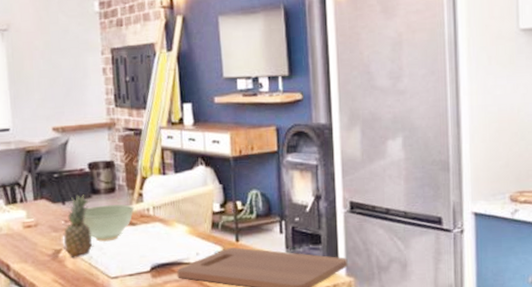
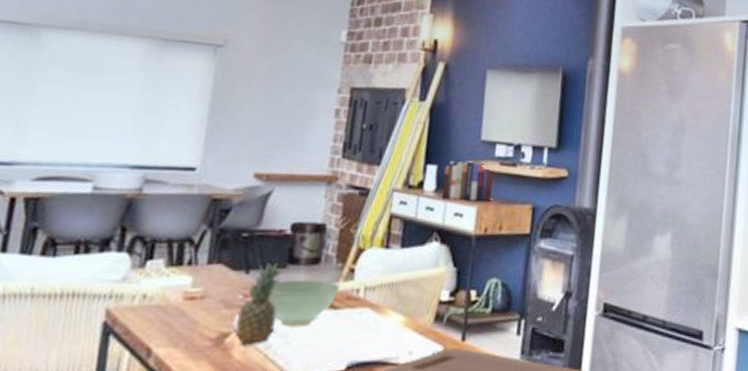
books: none [198,96,241,131] -> present [442,161,493,202]

